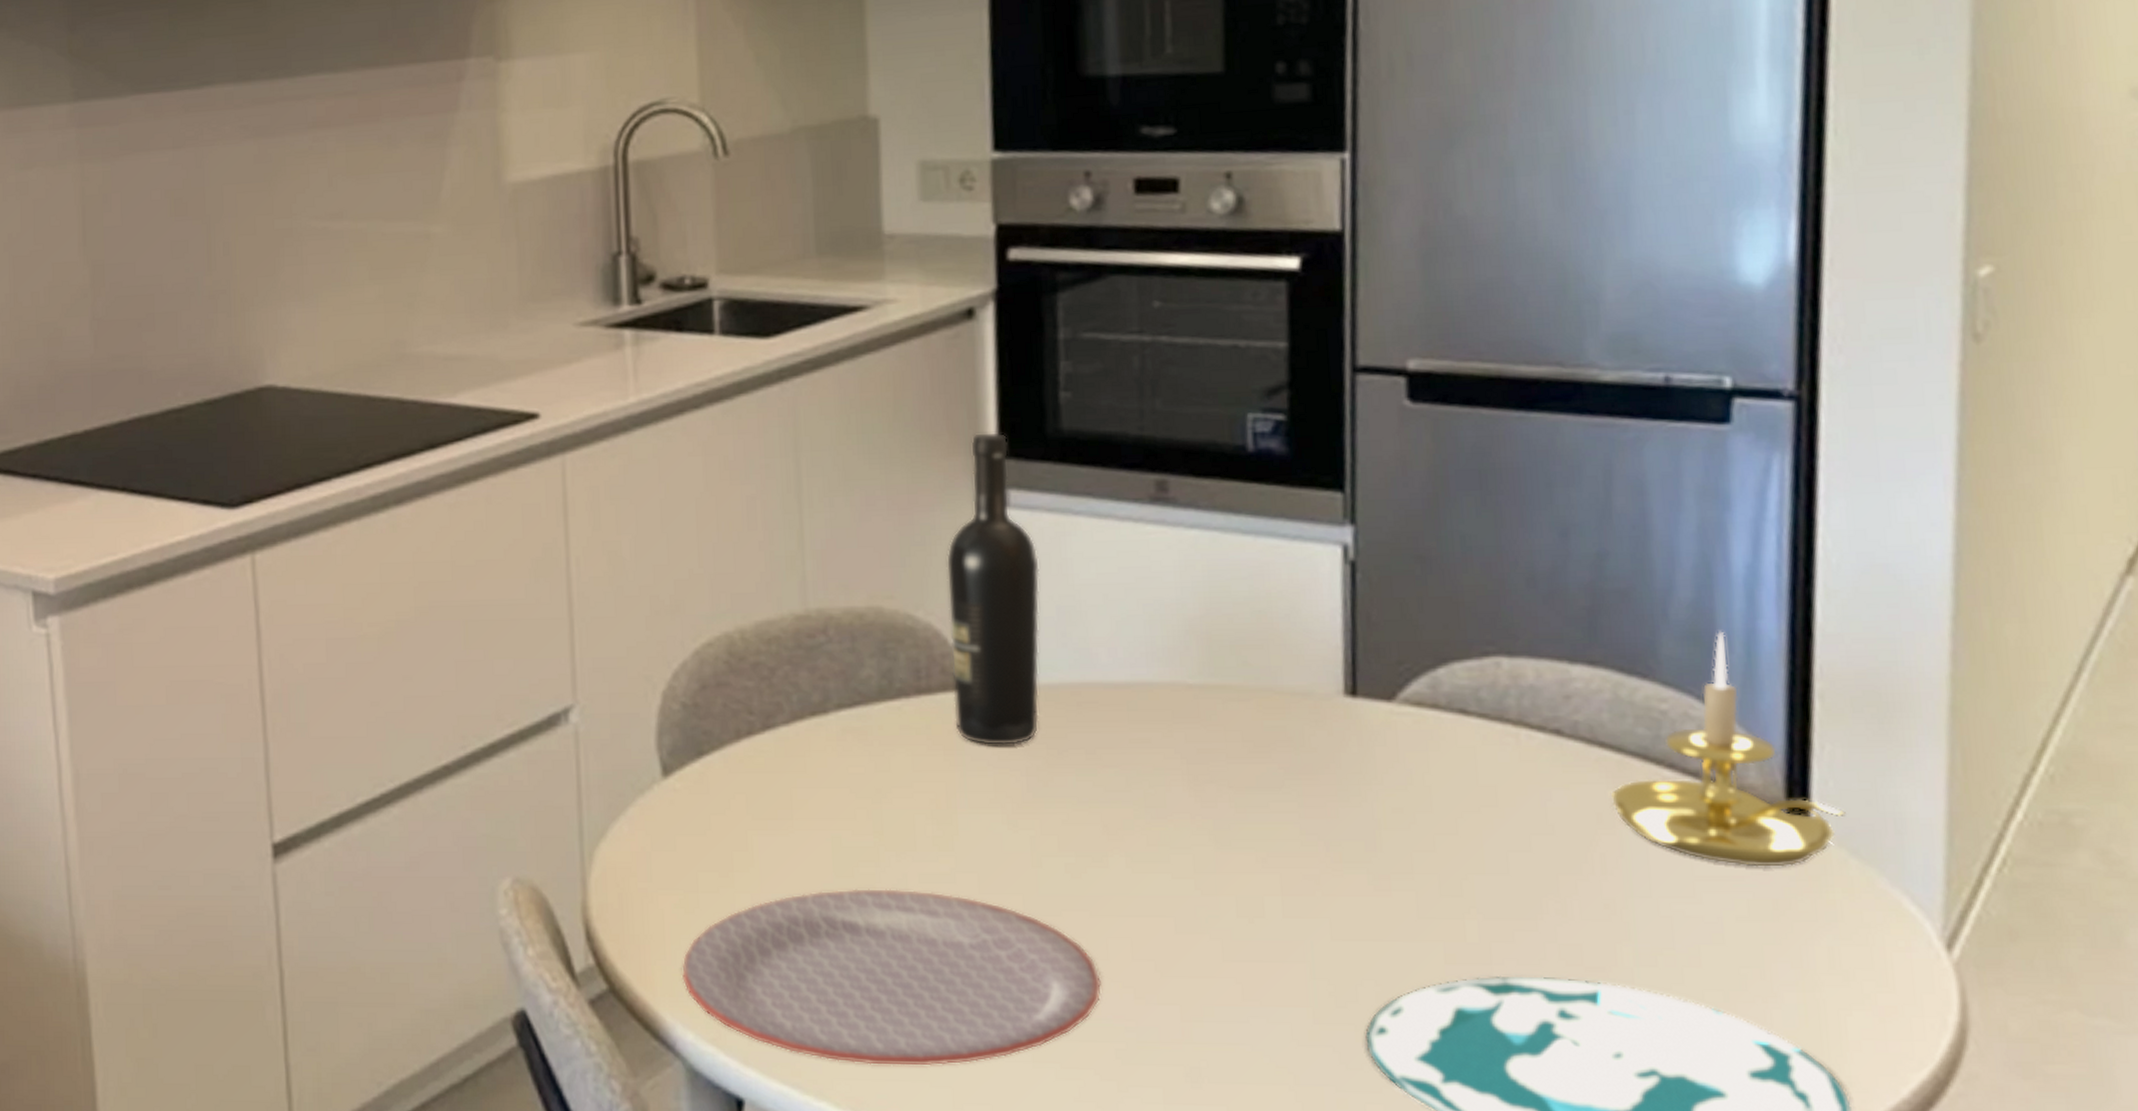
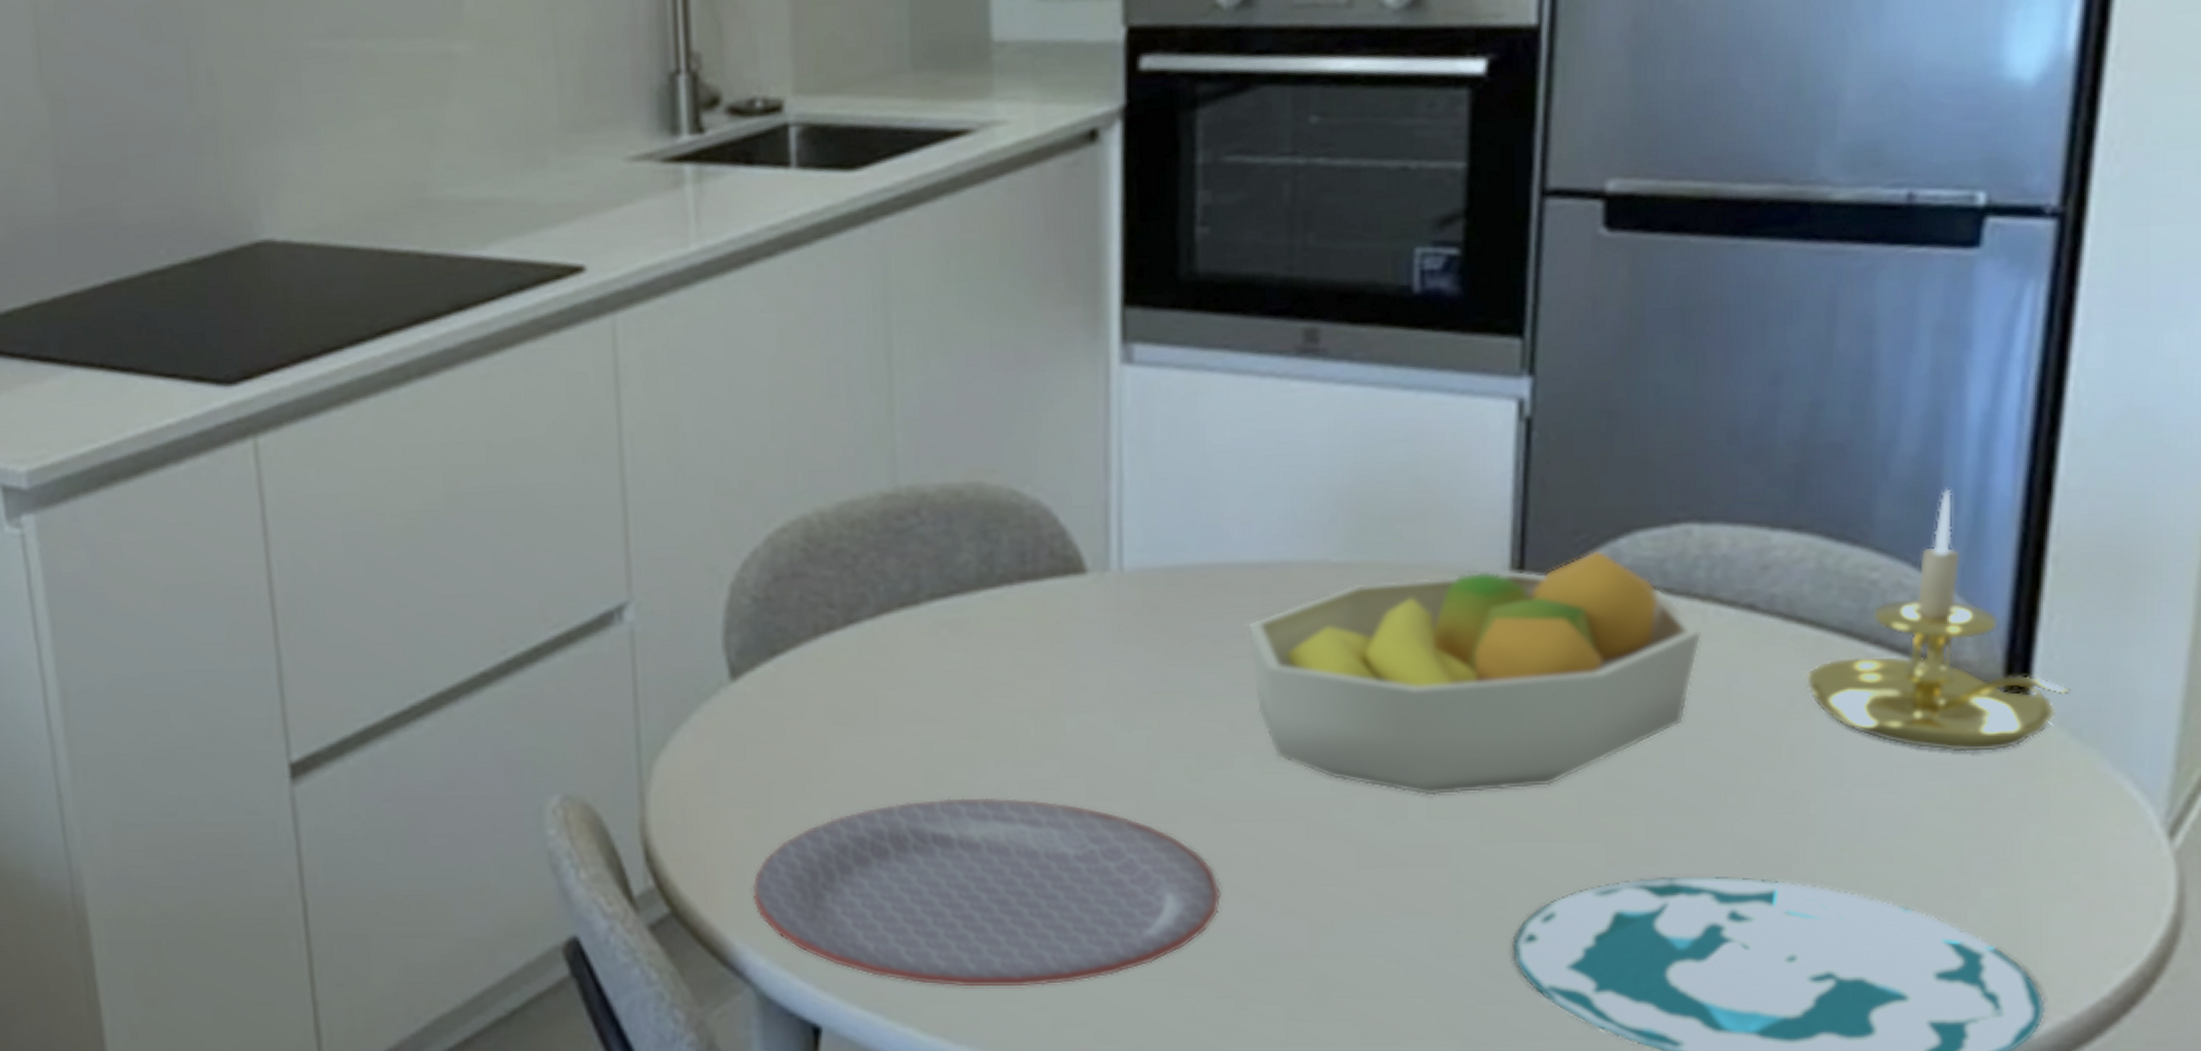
wine bottle: present [945,431,1040,746] -> none [1057,276,1166,637]
fruit bowl: none [1116,678,1517,896] -> present [1247,550,1703,796]

